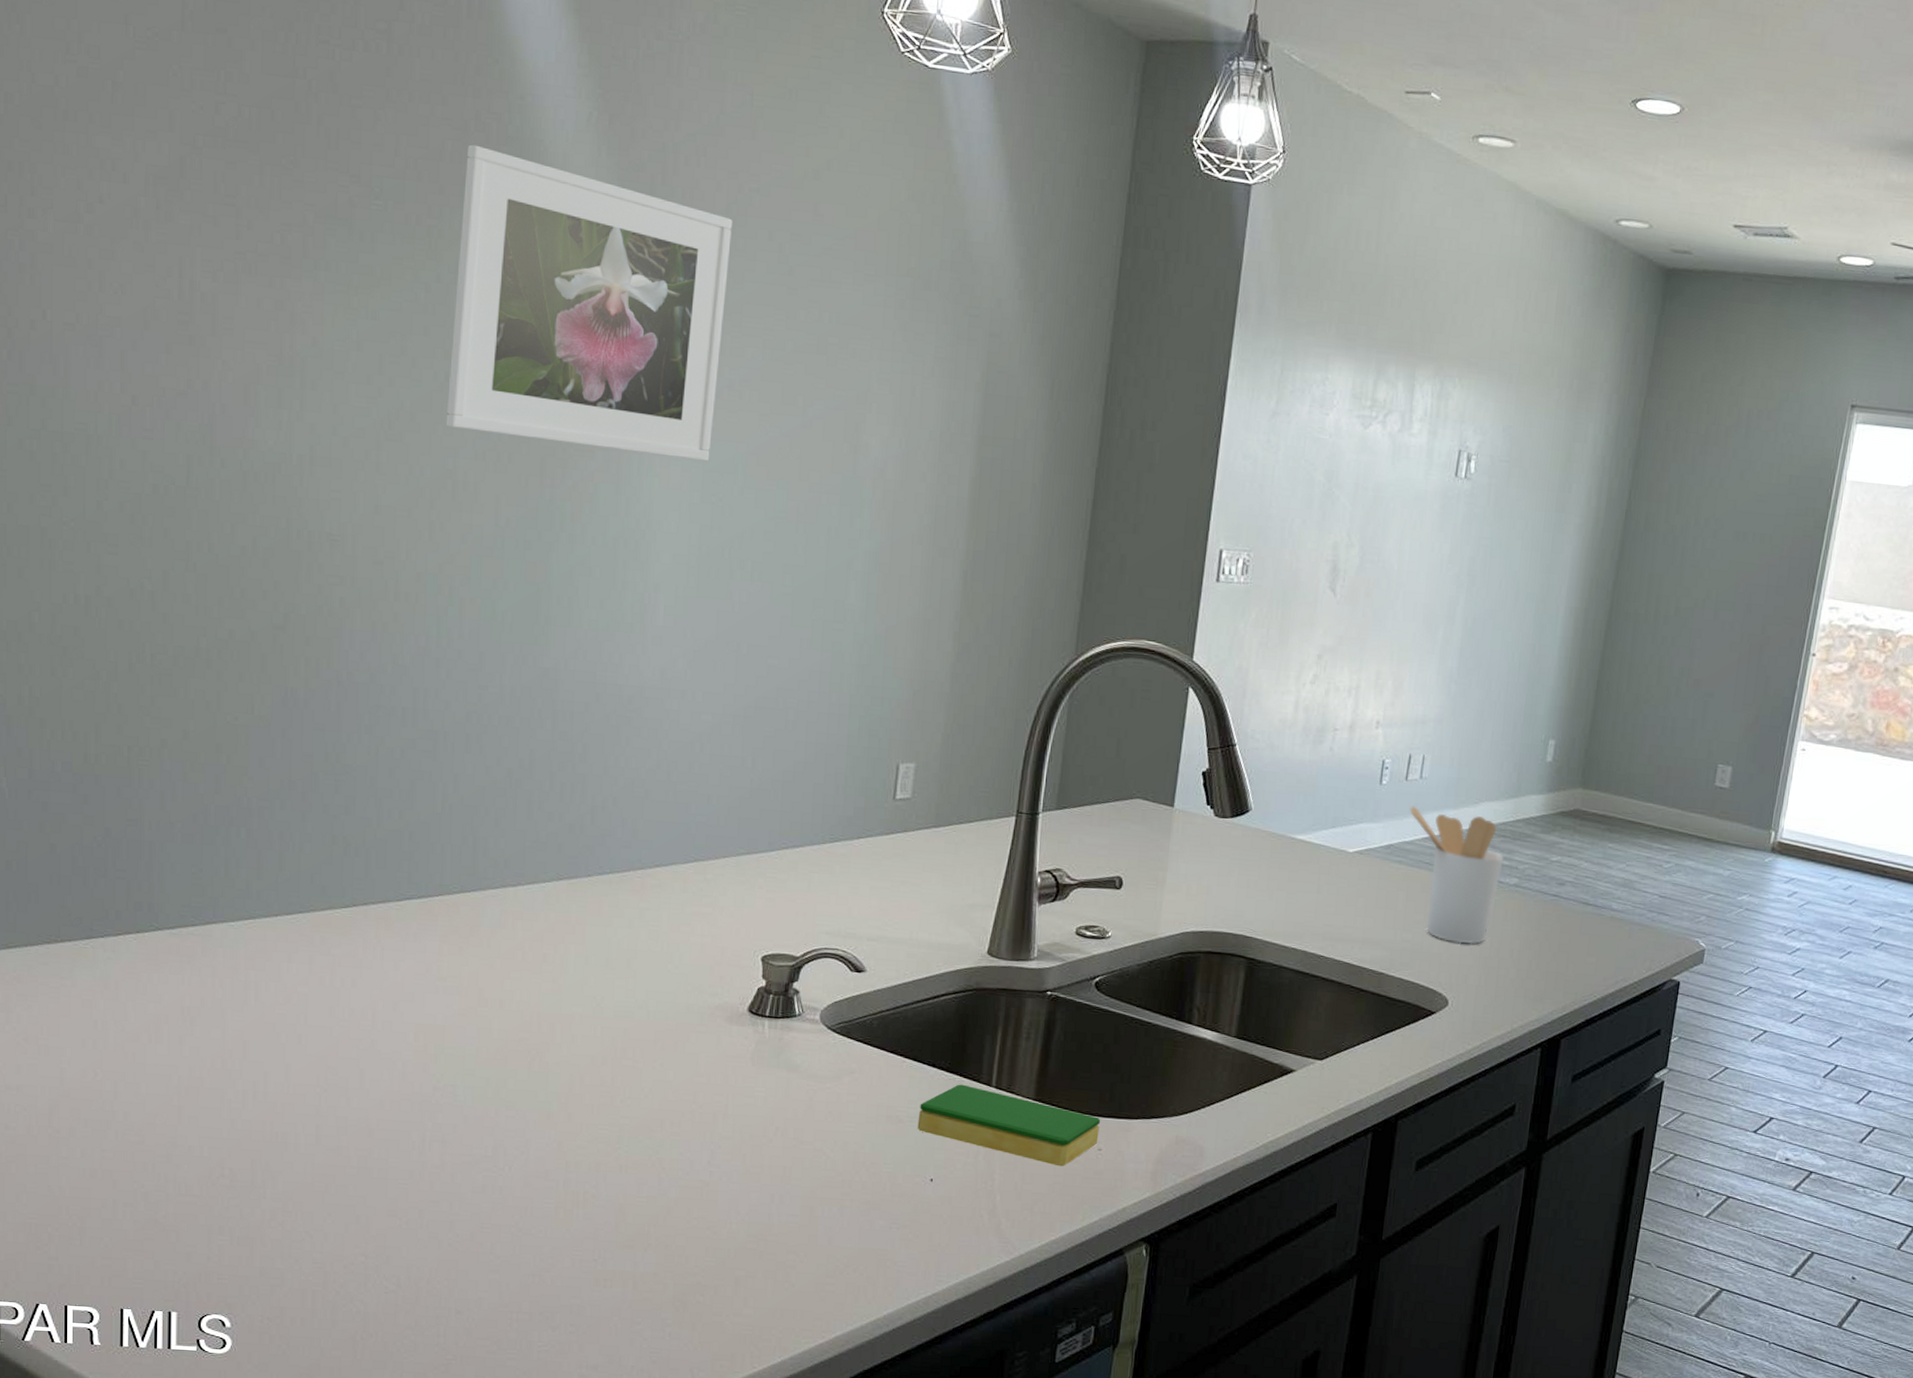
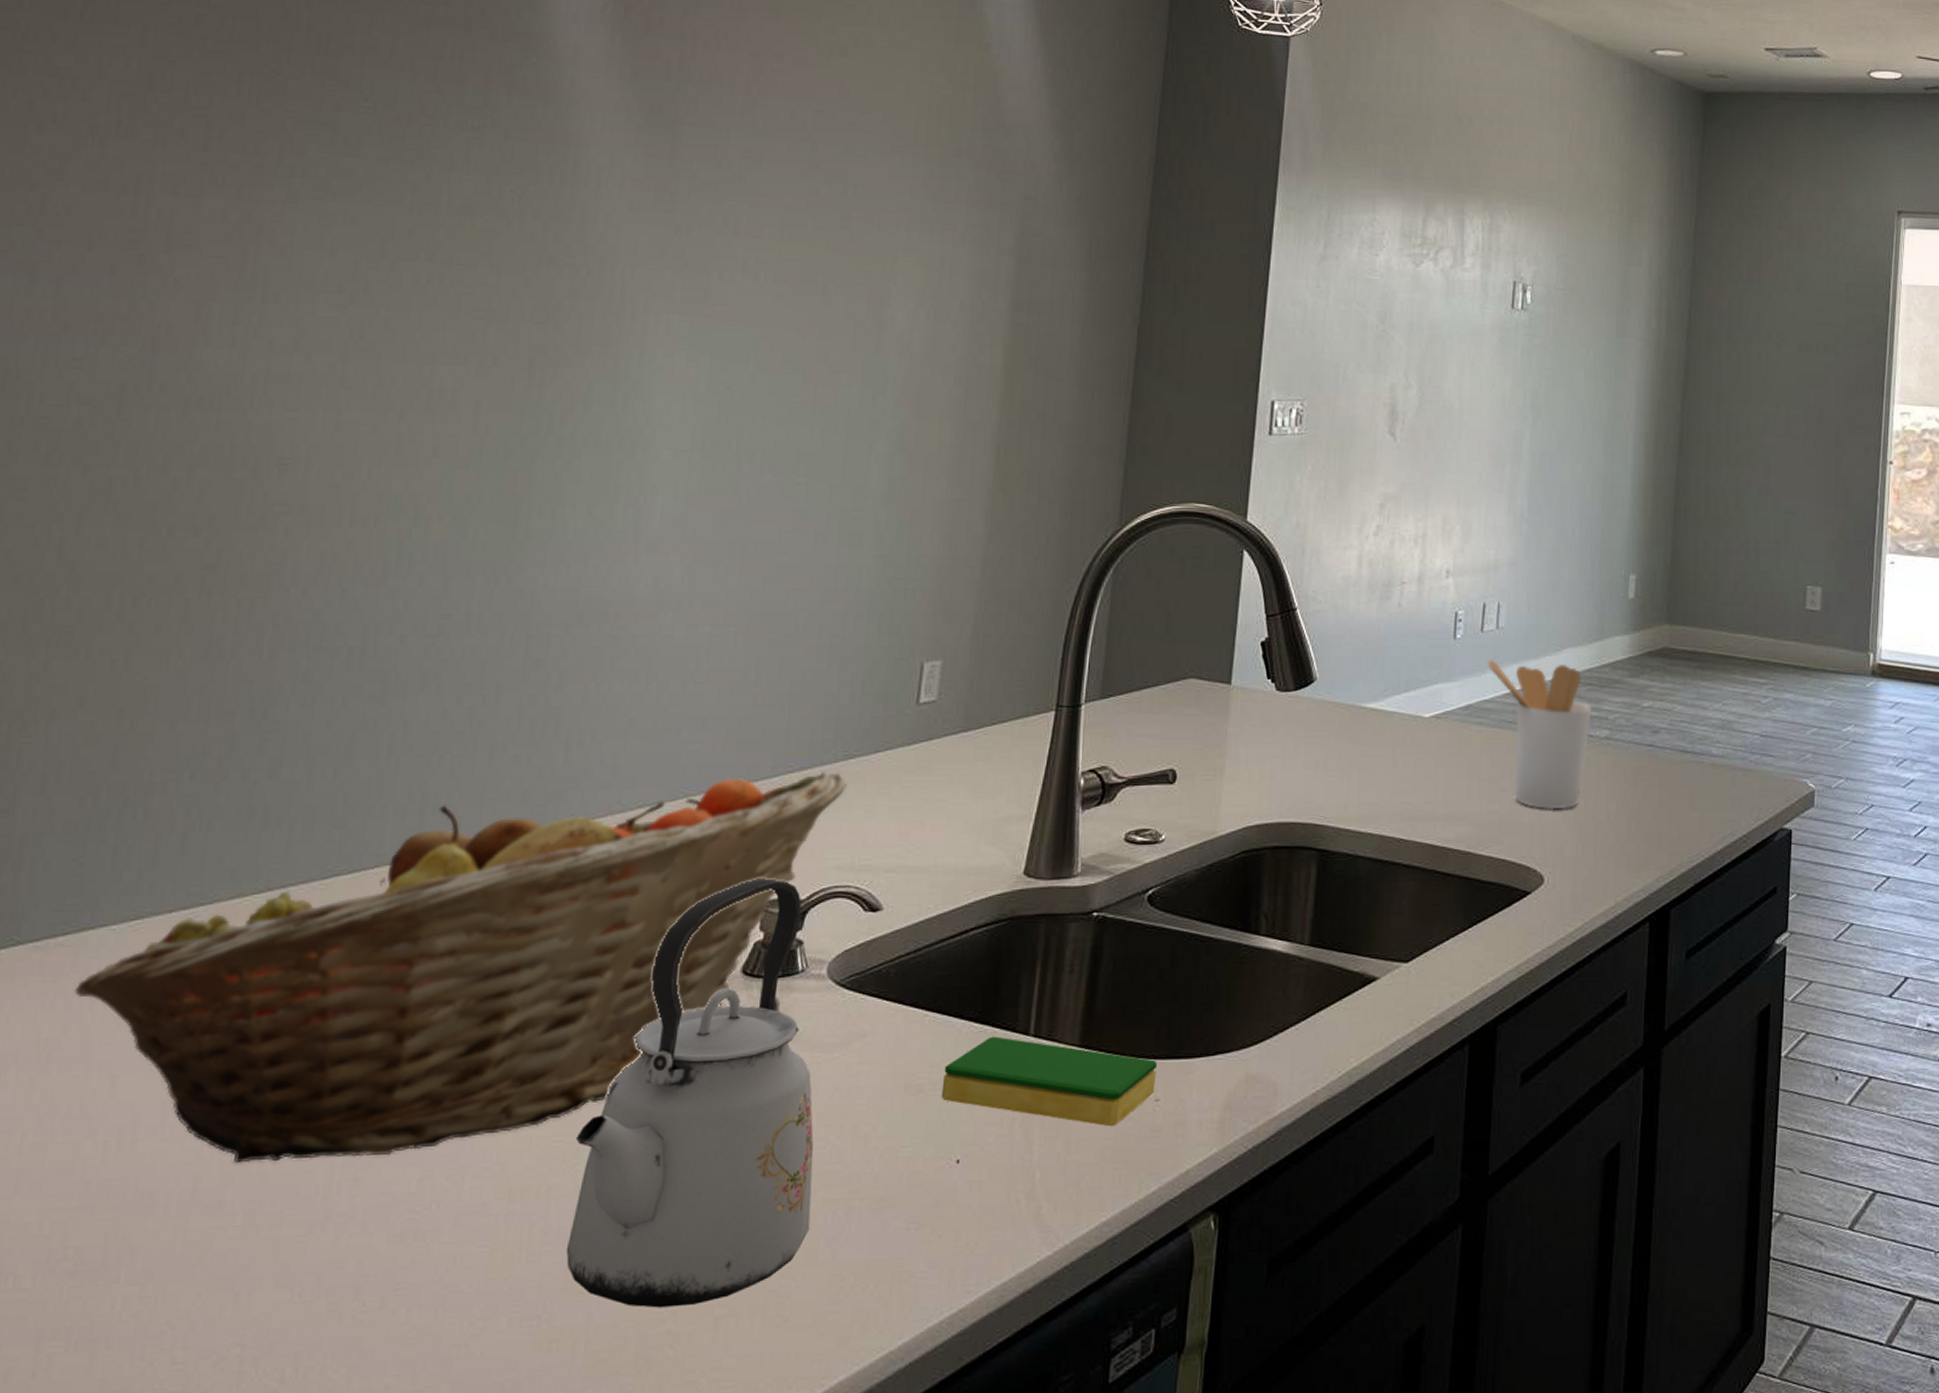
fruit basket: none [206,848,834,1126] -> present [74,772,847,1164]
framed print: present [445,144,732,461] -> none [424,41,752,348]
kettle: none [614,935,812,1266] -> present [566,878,814,1308]

